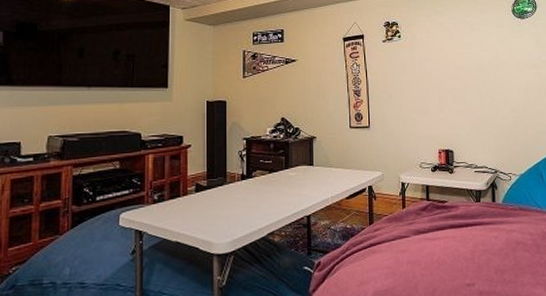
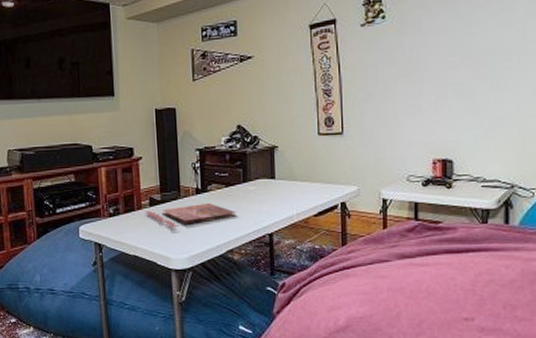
cover: none [190,187,279,213] -> present [145,202,237,228]

